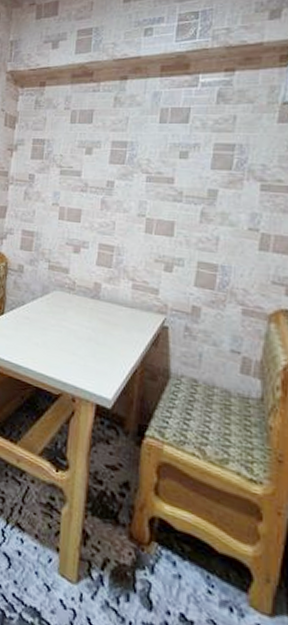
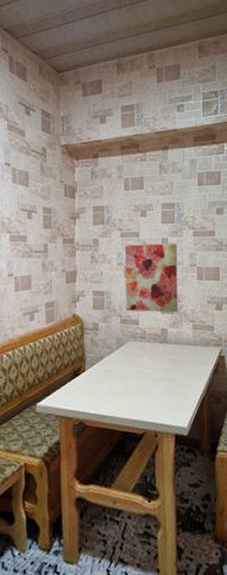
wall art: none [56,184,125,268] -> present [124,243,178,313]

